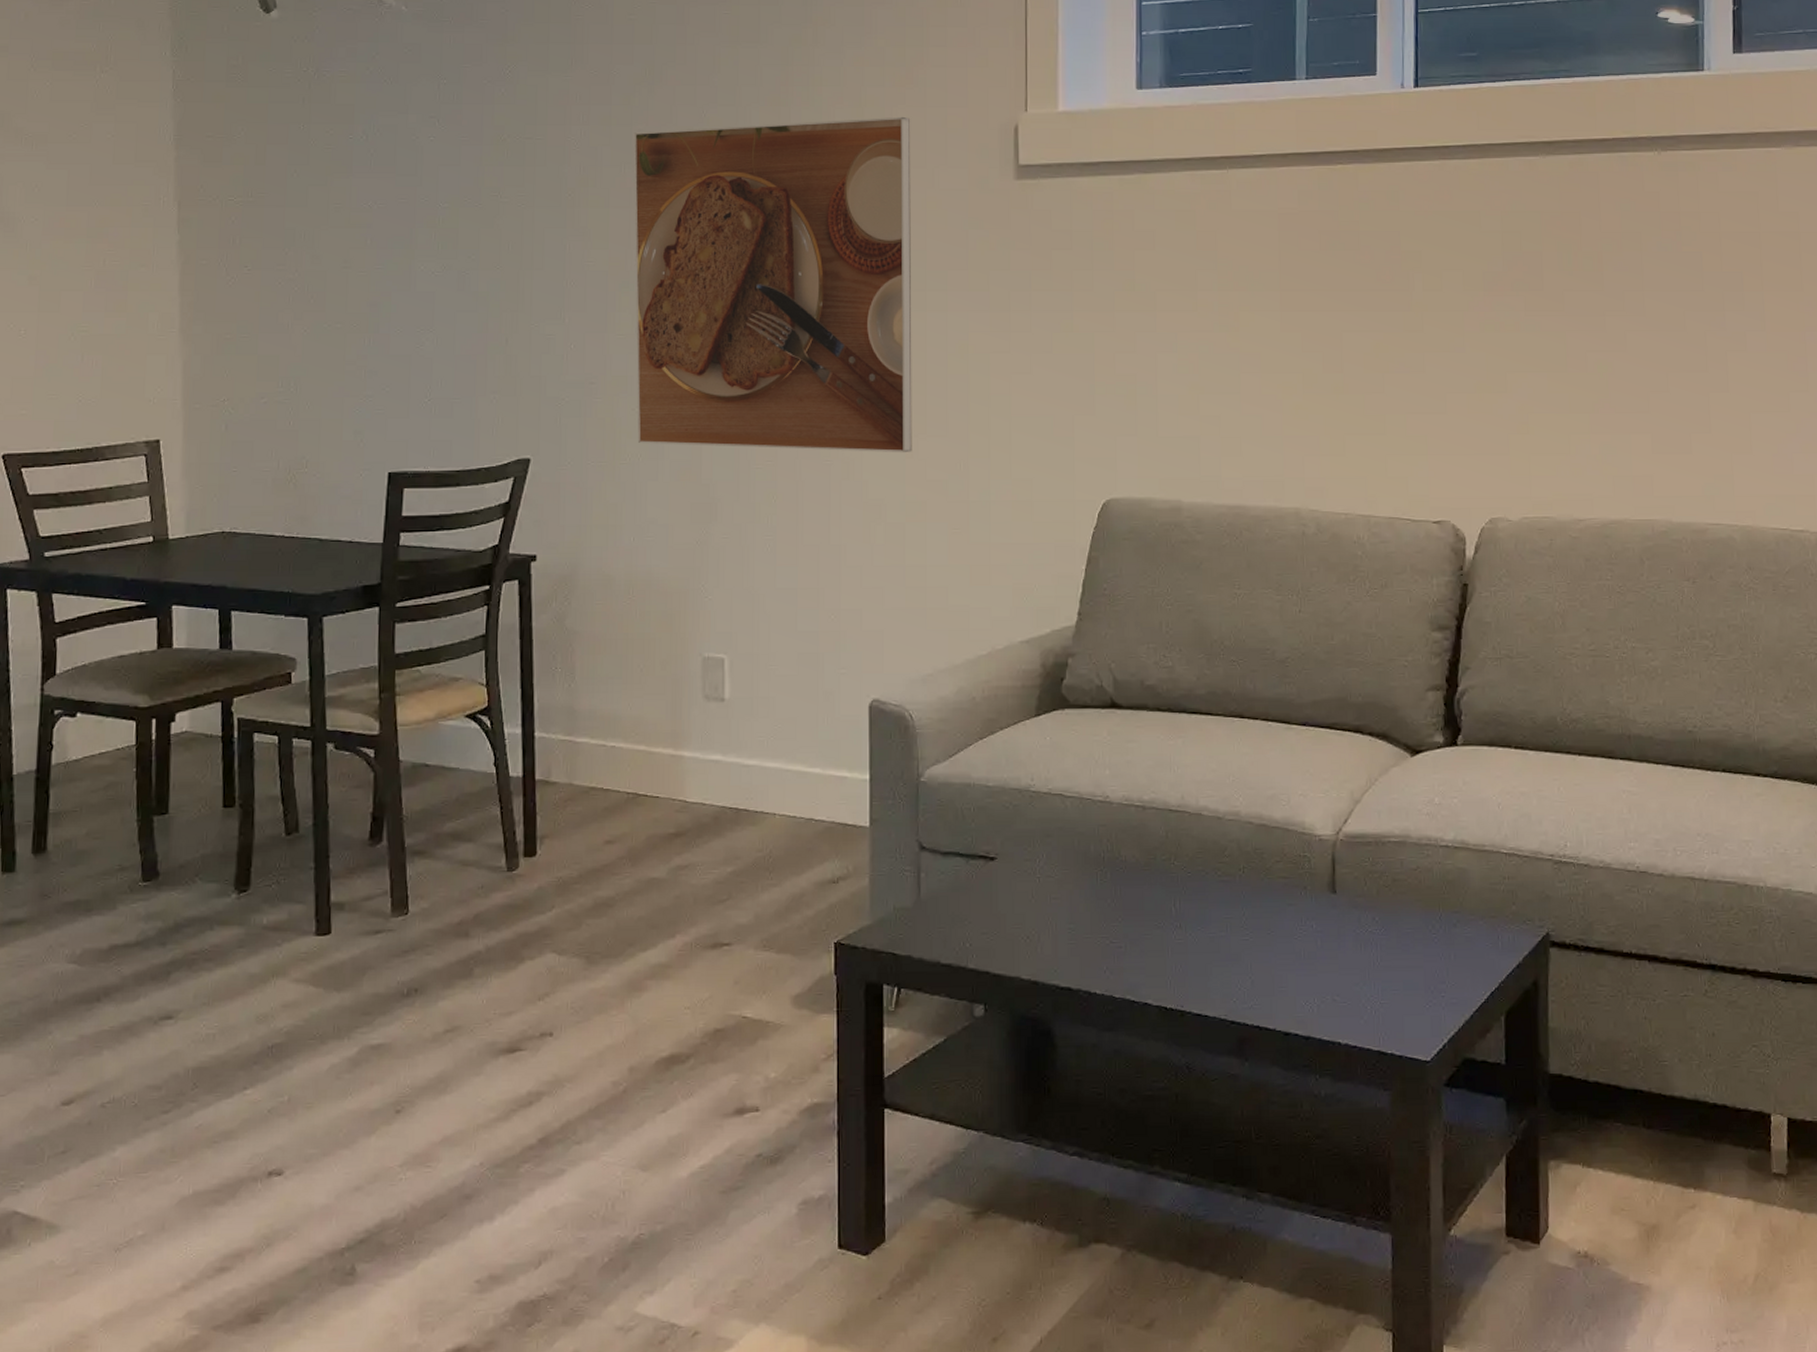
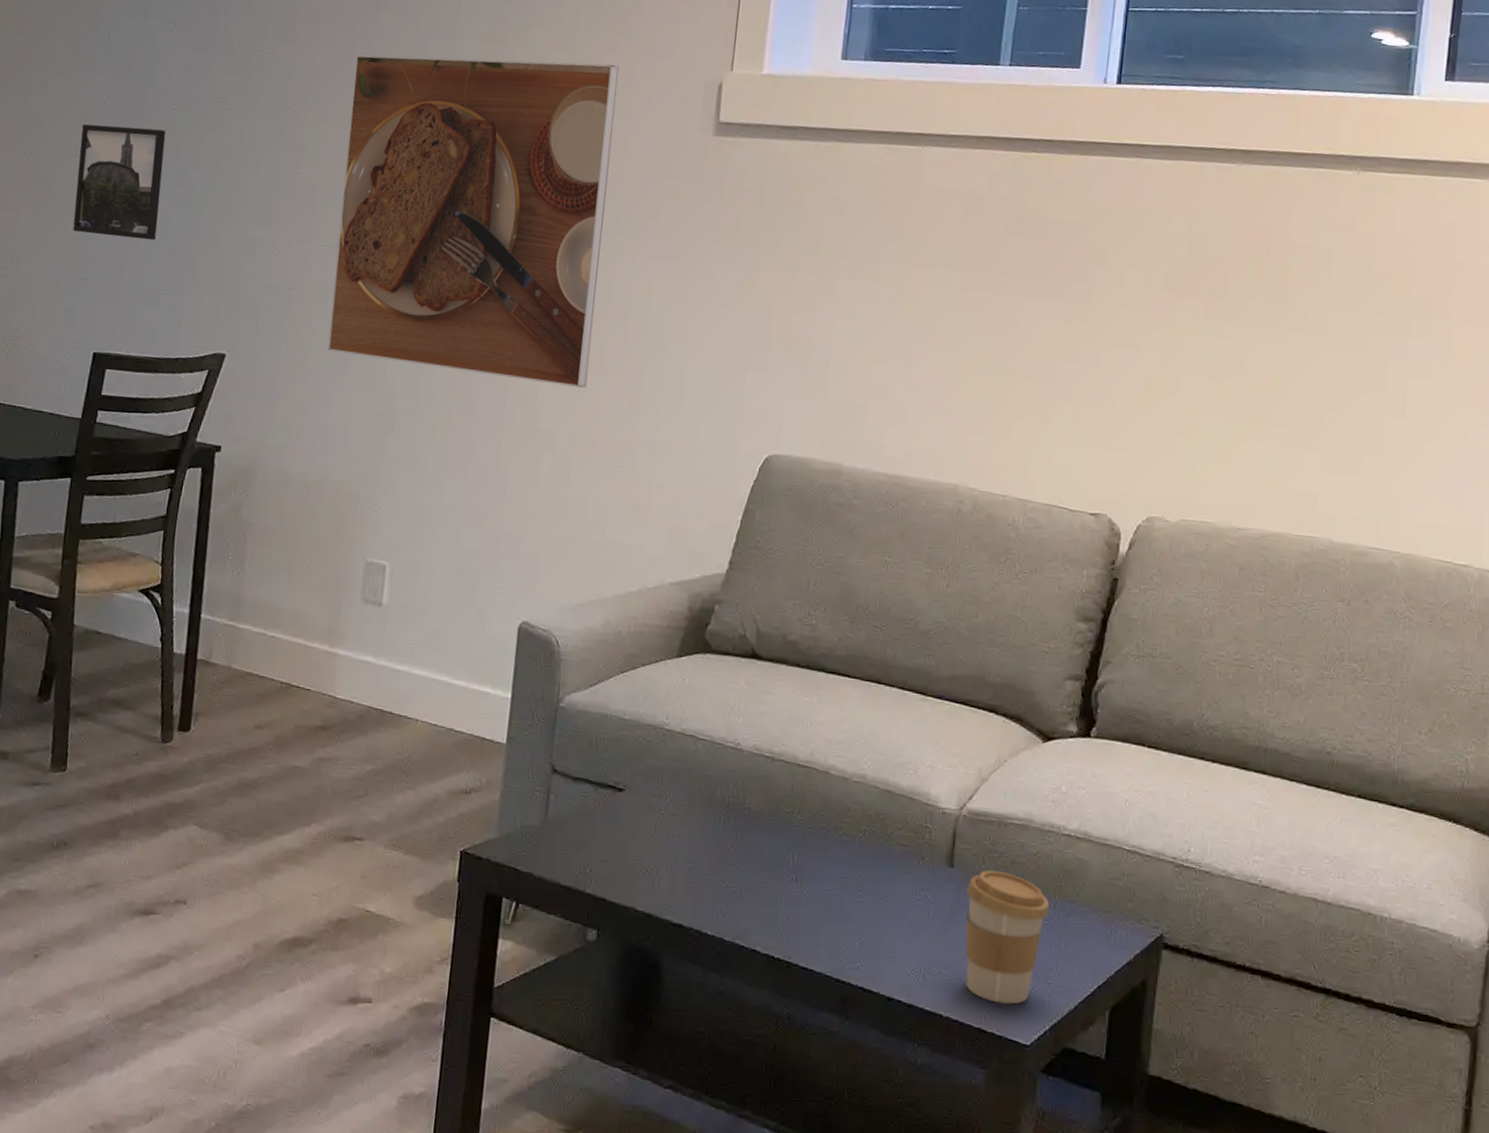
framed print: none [349,231,442,348] -> present [73,124,166,241]
coffee cup: none [1351,890,1436,1023] -> present [965,870,1050,1005]

